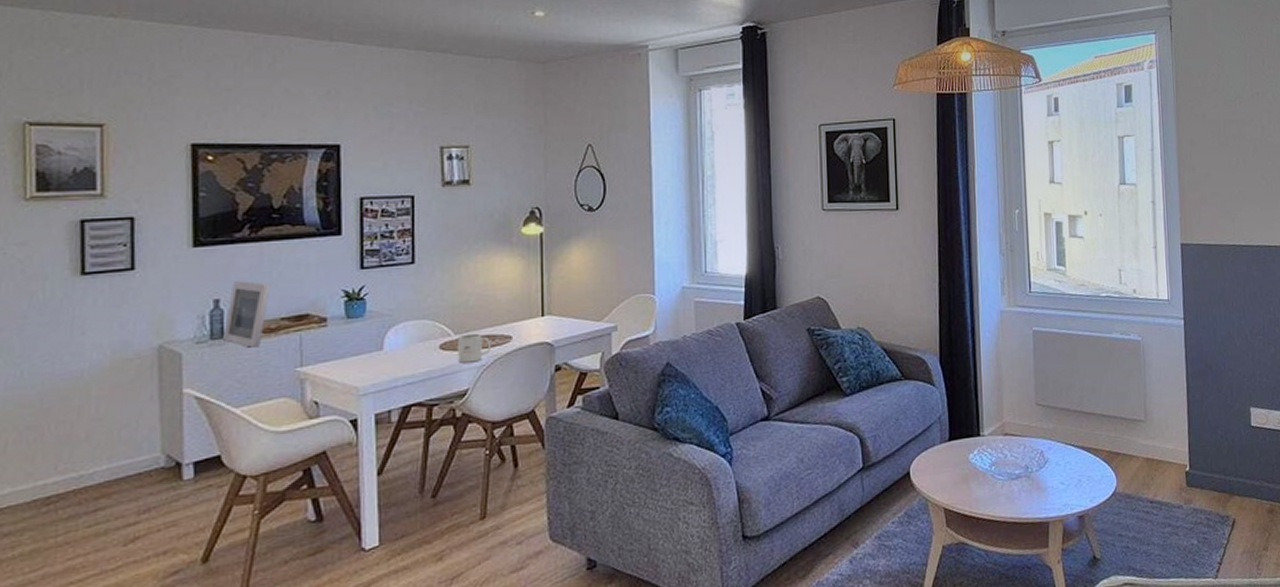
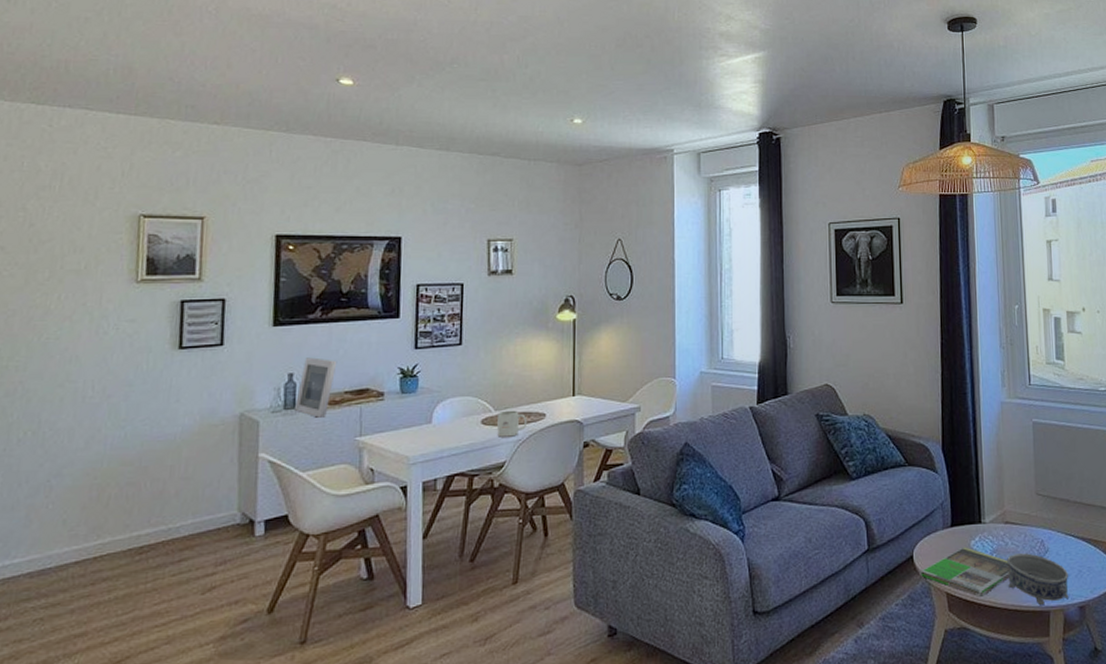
magazine: none [916,460,1008,512] -> present [919,547,1009,598]
decorative bowl: none [1006,464,1069,517] -> present [1007,553,1069,606]

